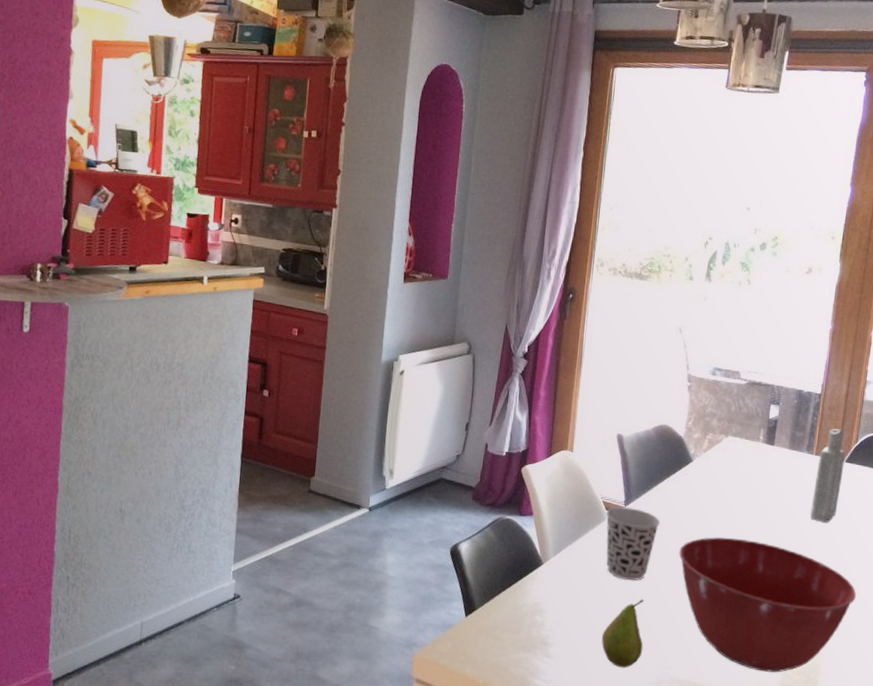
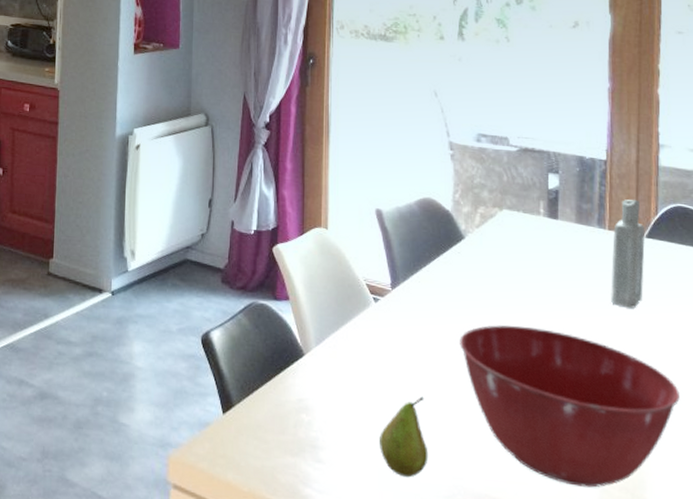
cup: present [606,506,661,580] -> none [371,289,434,375]

